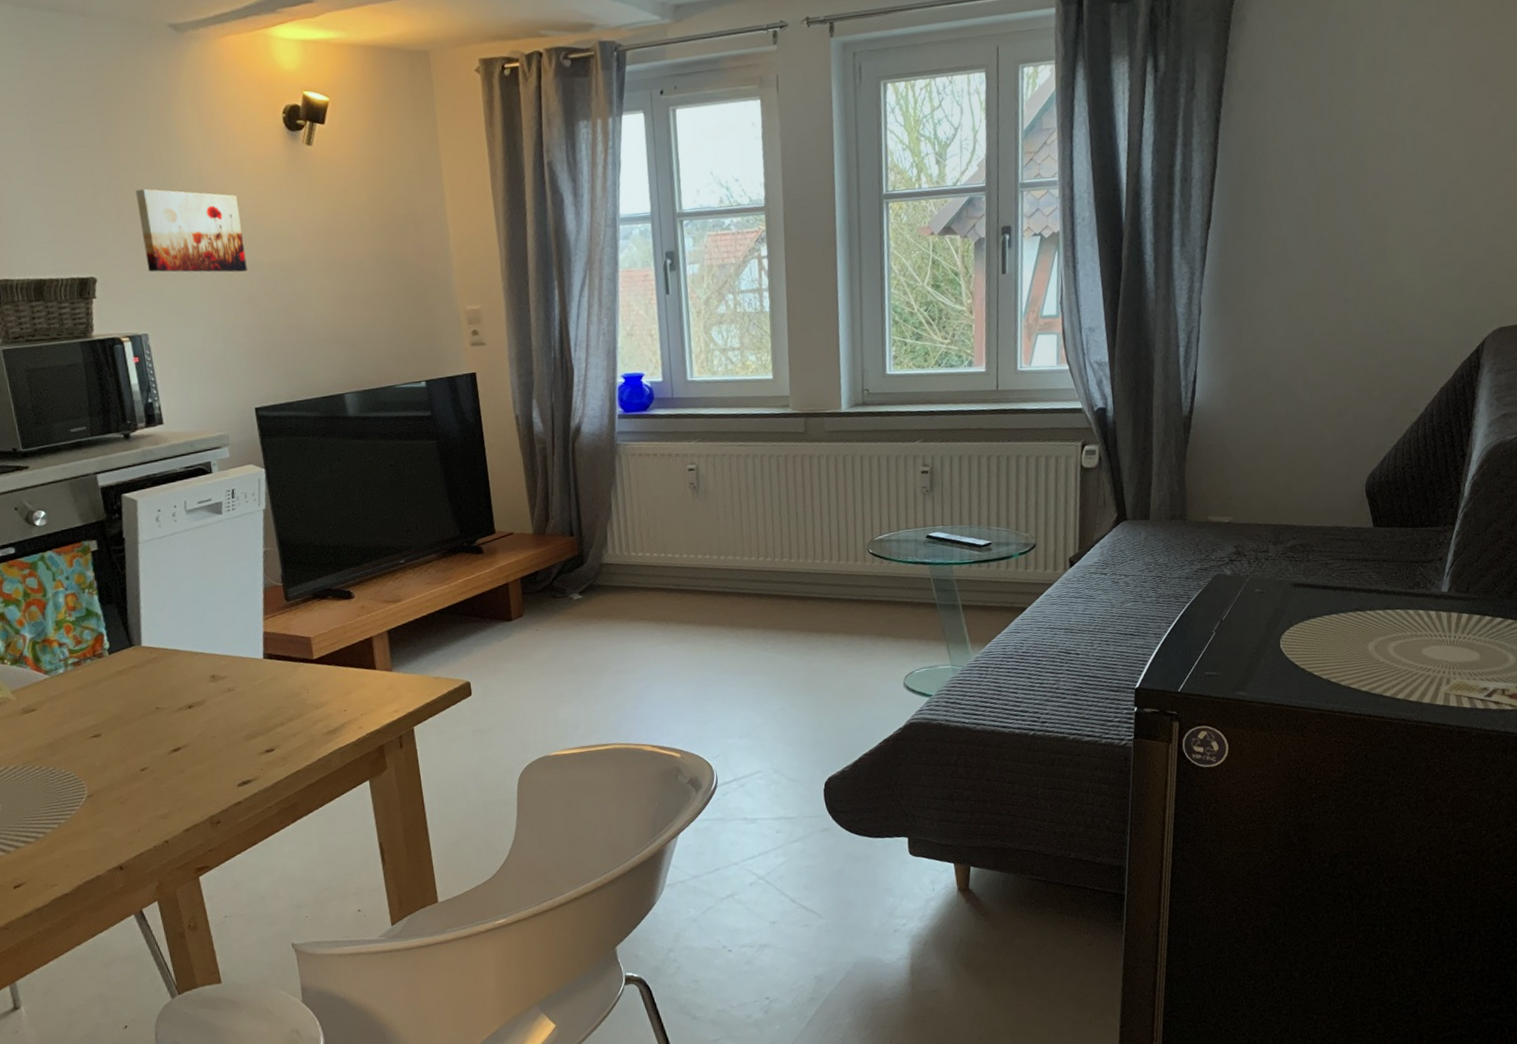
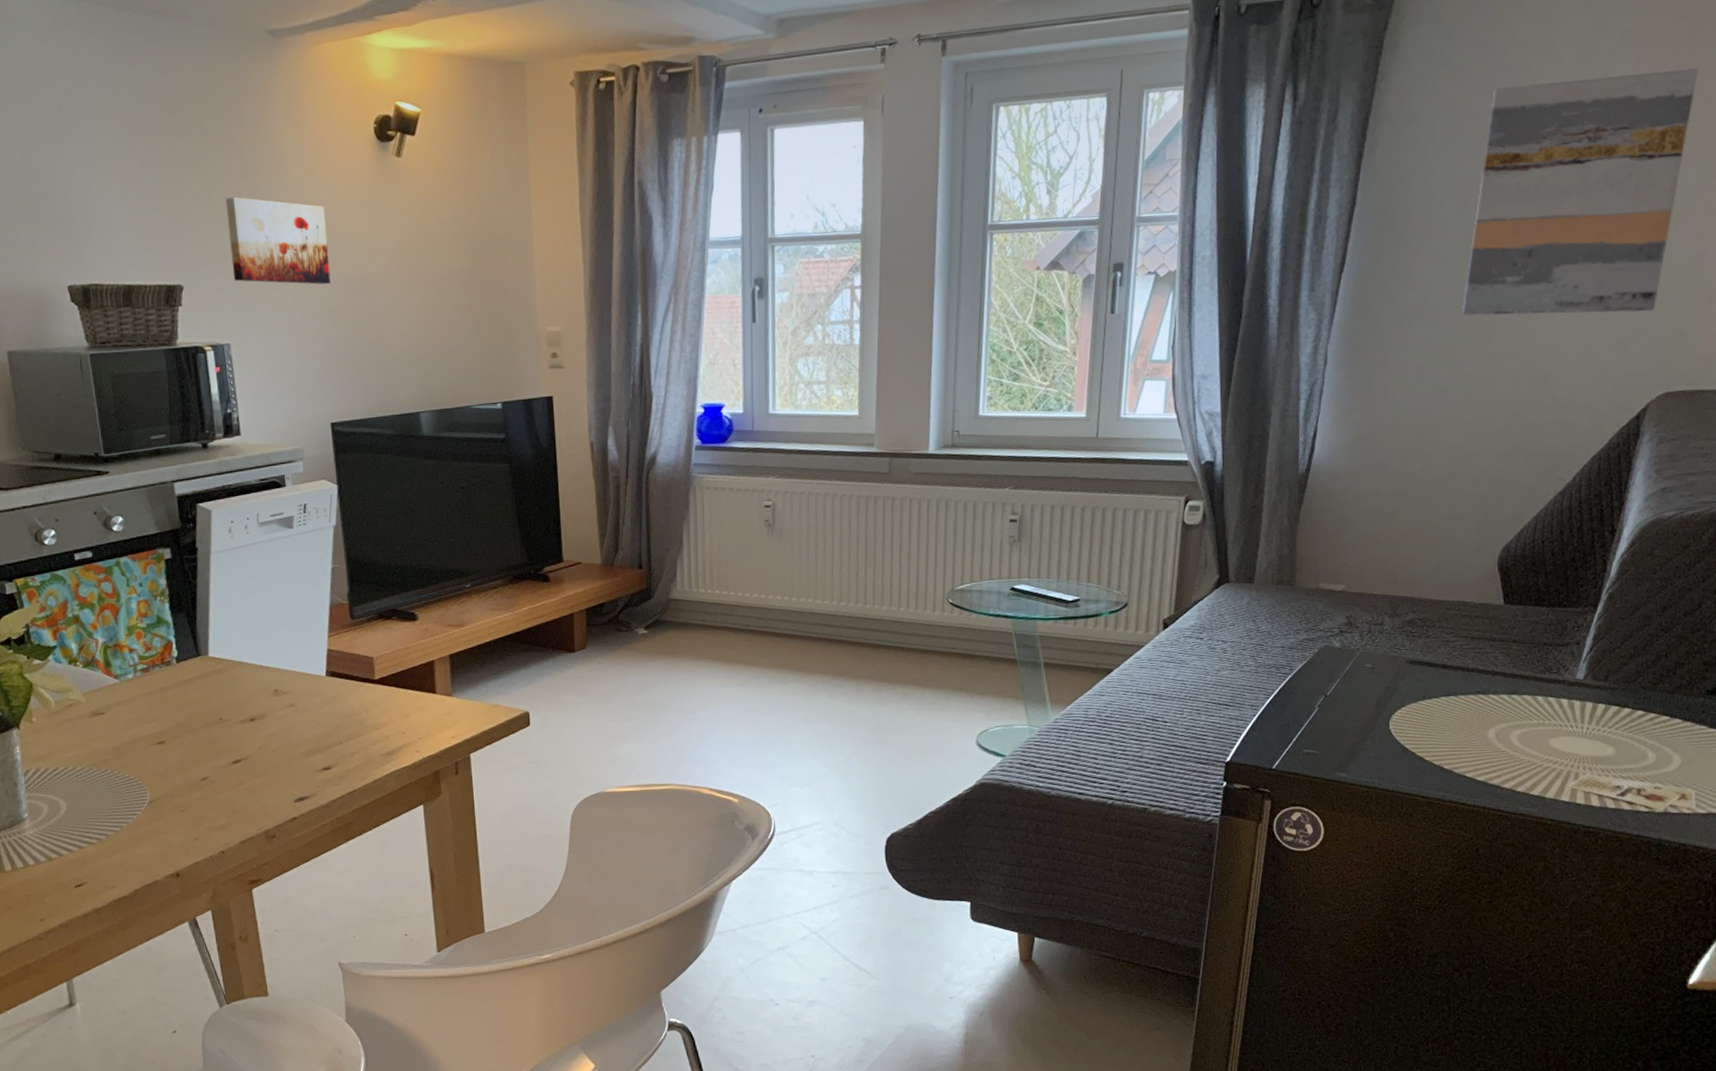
wall art: none [1317,35,1507,265] -> present [1461,68,1699,316]

